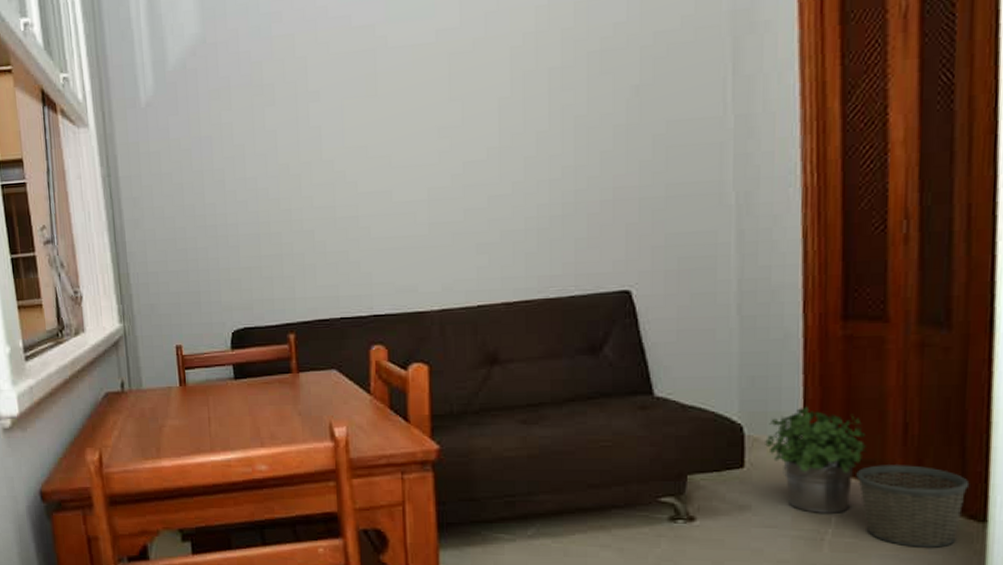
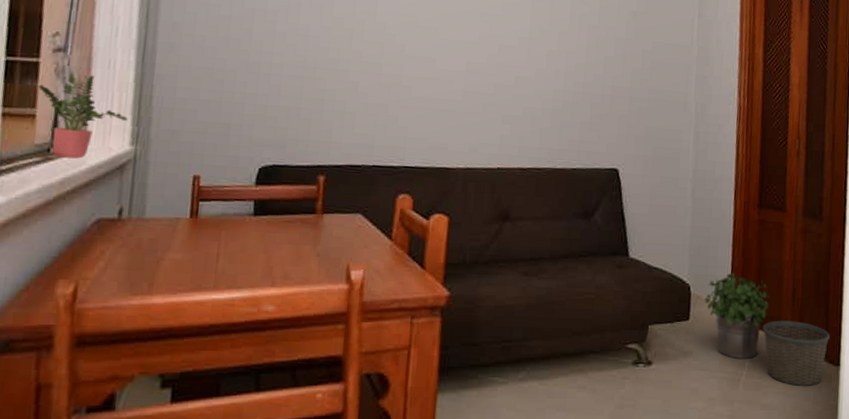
potted plant: none [39,261,113,341] -> present [38,74,128,159]

